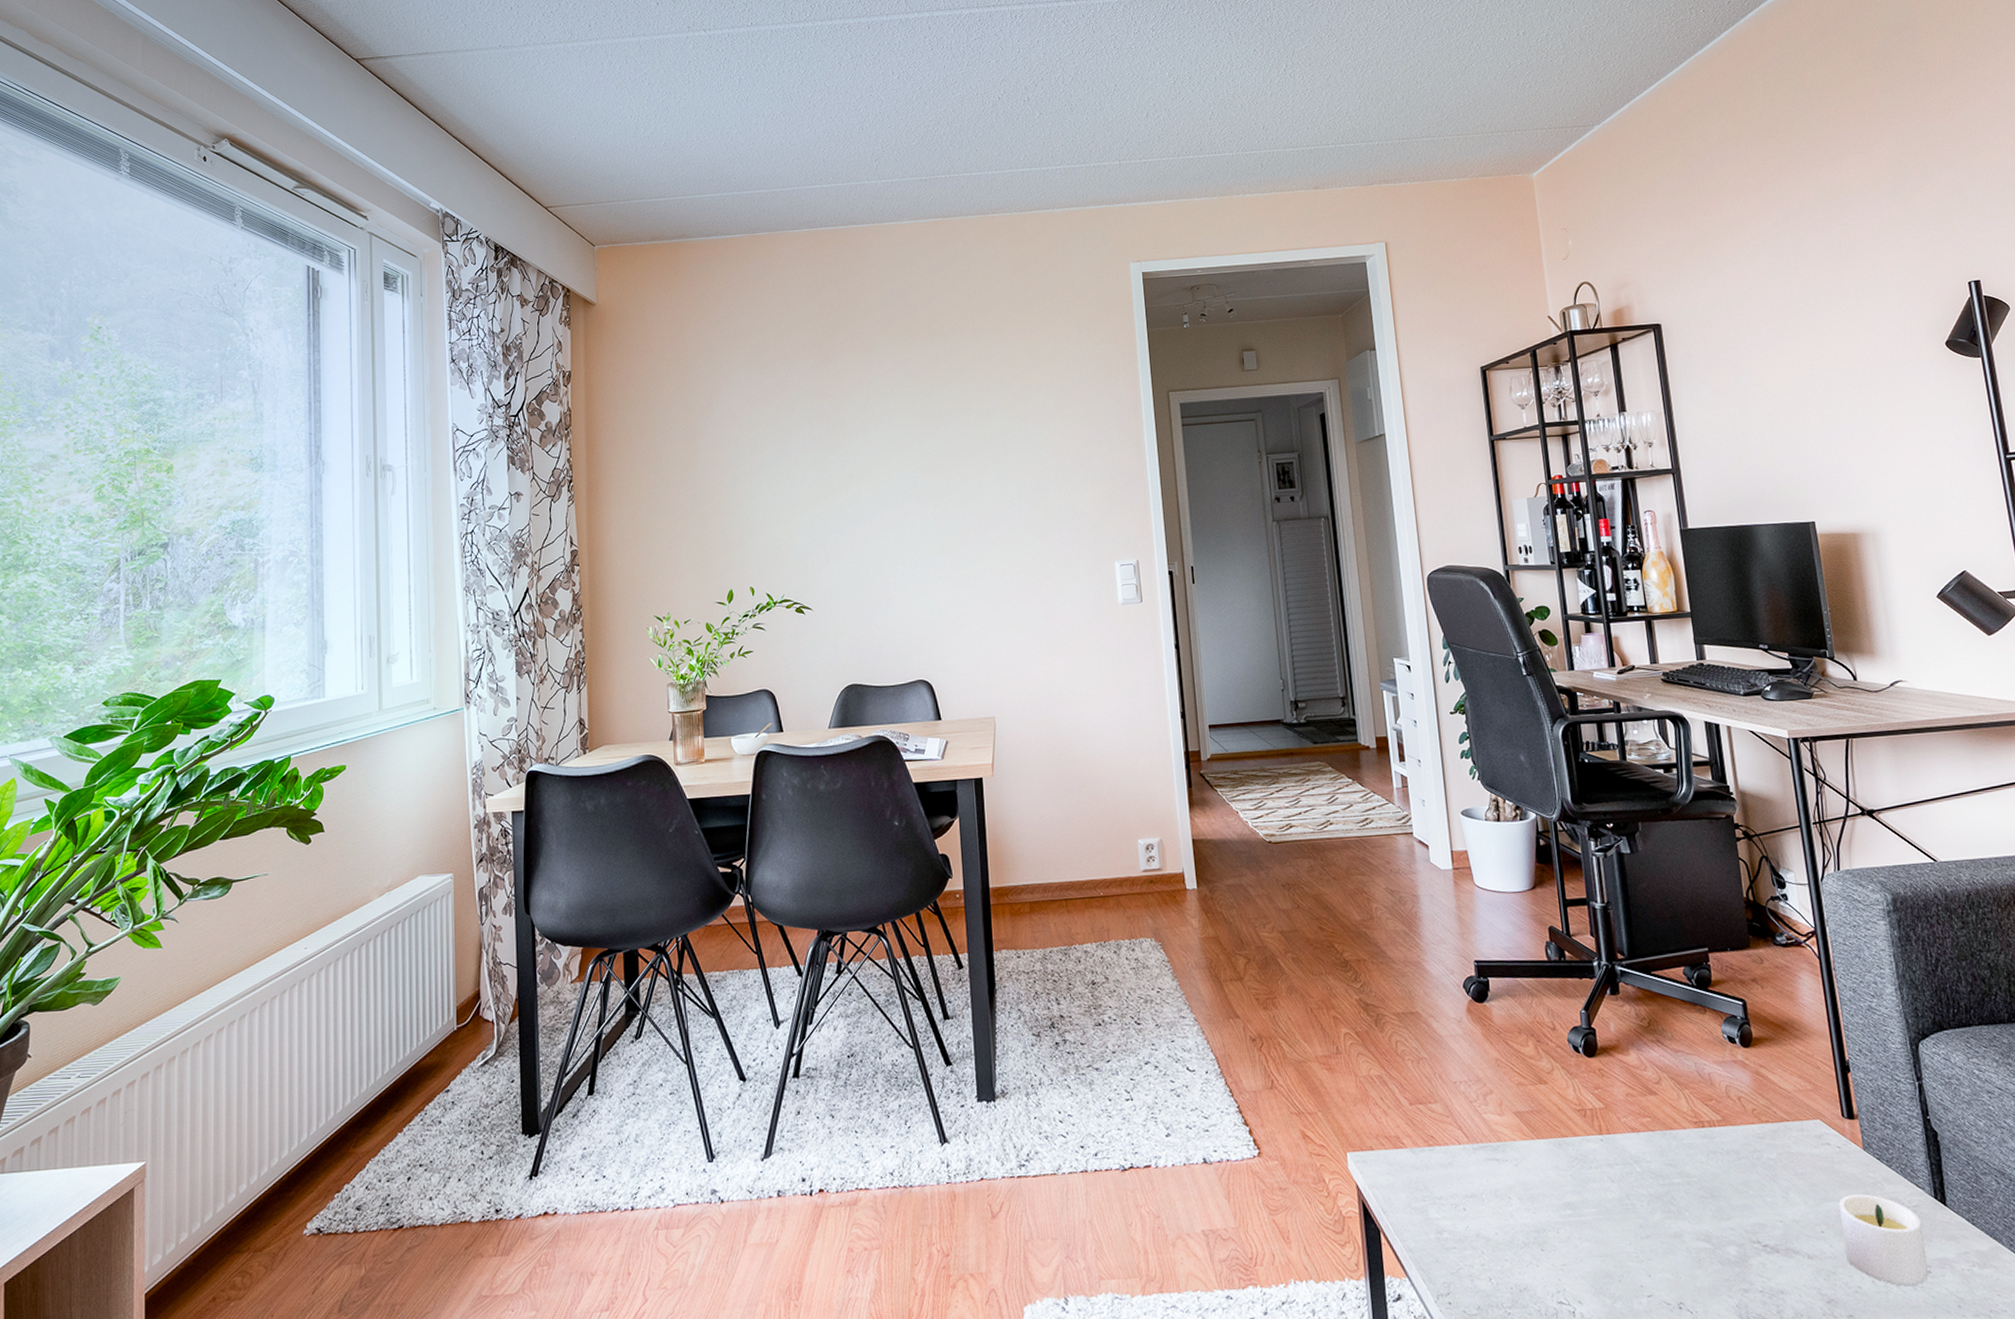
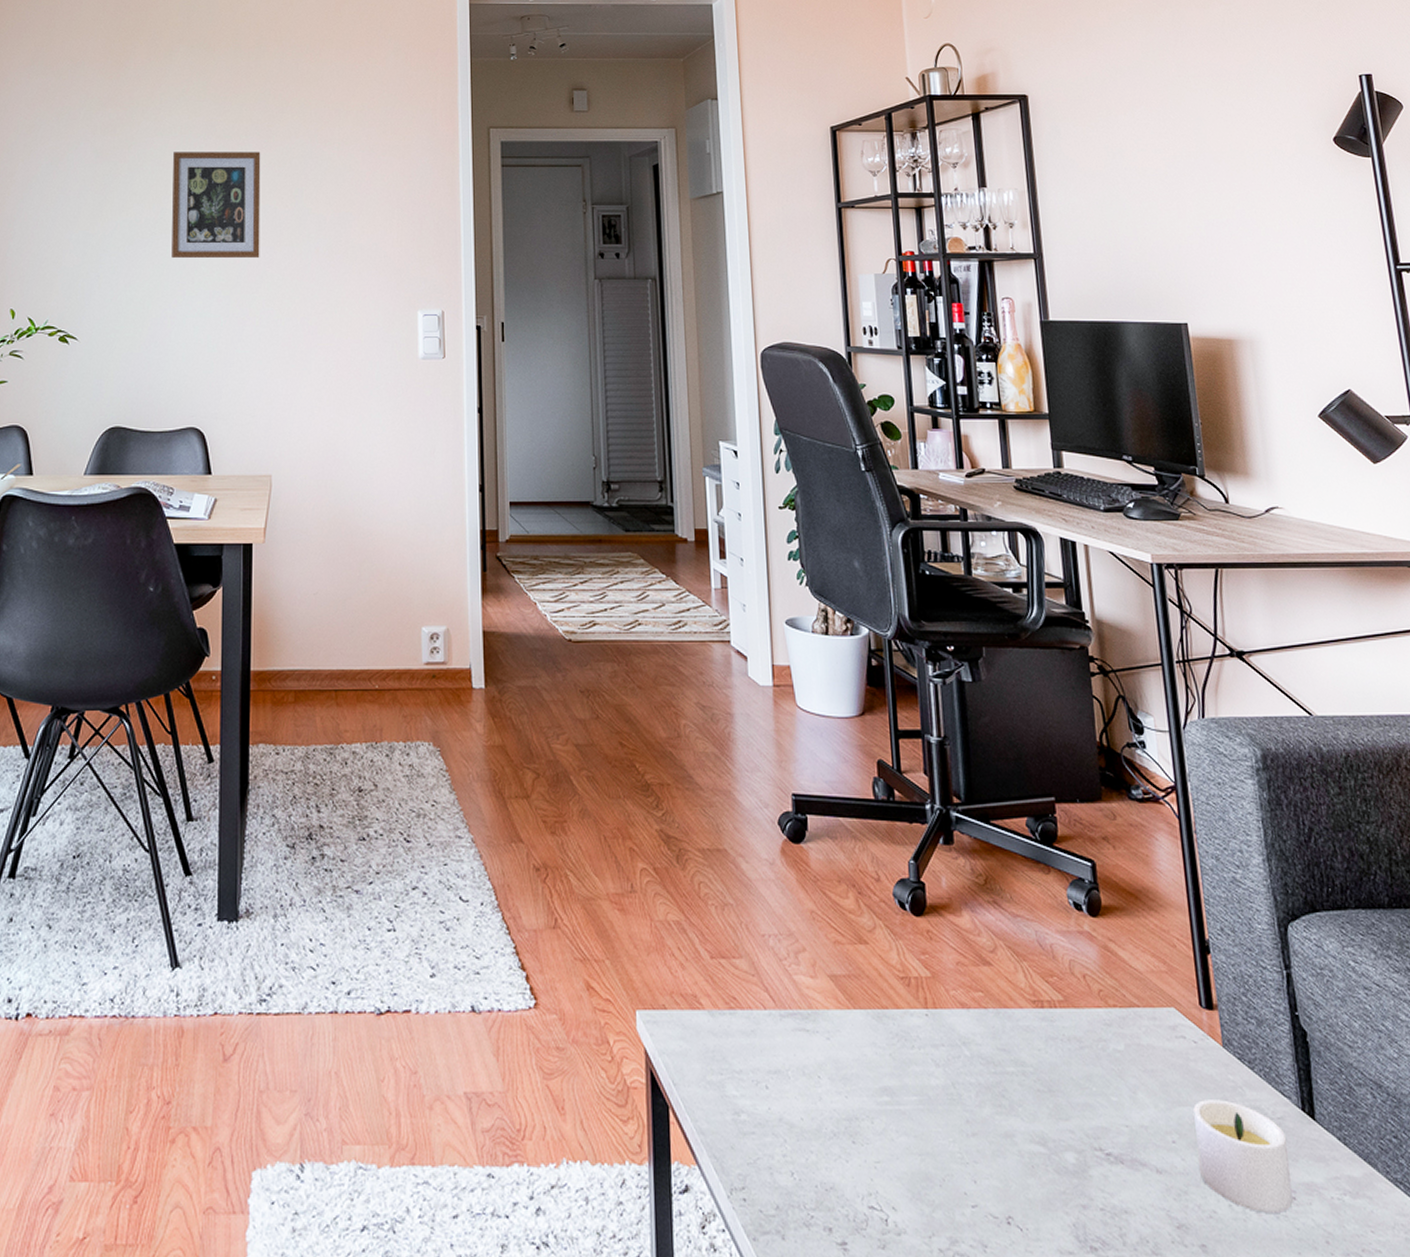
picture frame: none [884,429,970,531] -> present [172,152,261,259]

